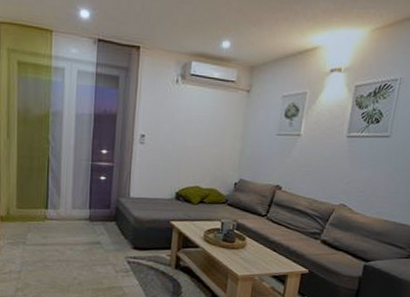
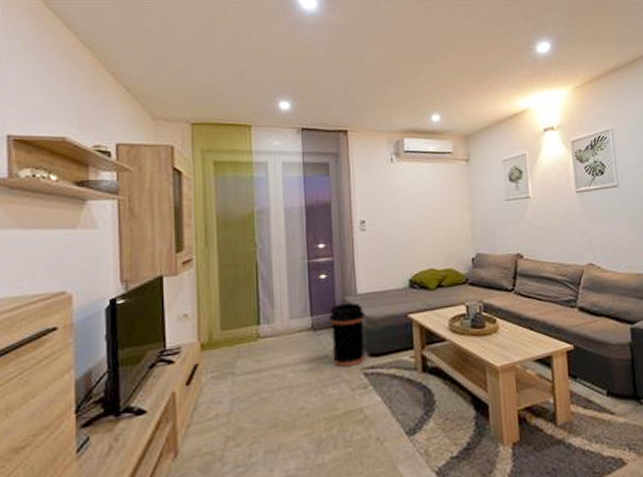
trash can: none [103,203,134,254] -> present [329,302,365,367]

